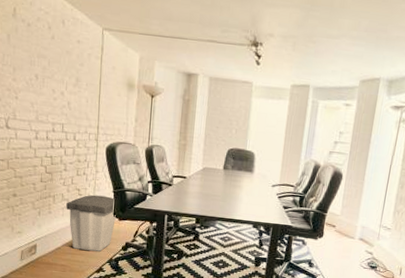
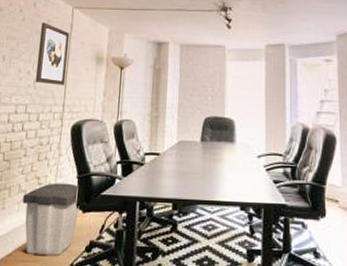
wall art: none [69,42,101,109] -> present [35,22,70,85]

